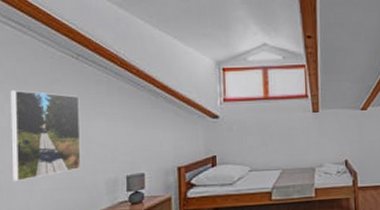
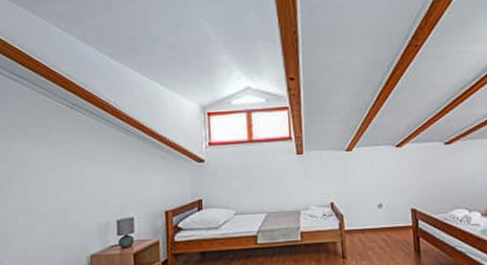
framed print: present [10,90,81,181] -> none [12,139,75,226]

